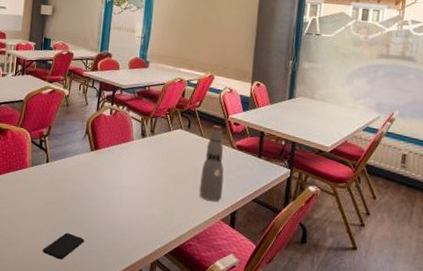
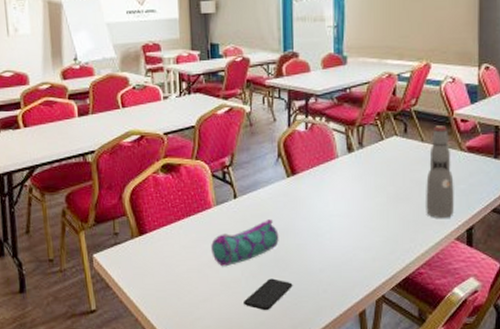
pencil case: none [22,183,79,218] -> present [211,219,279,267]

